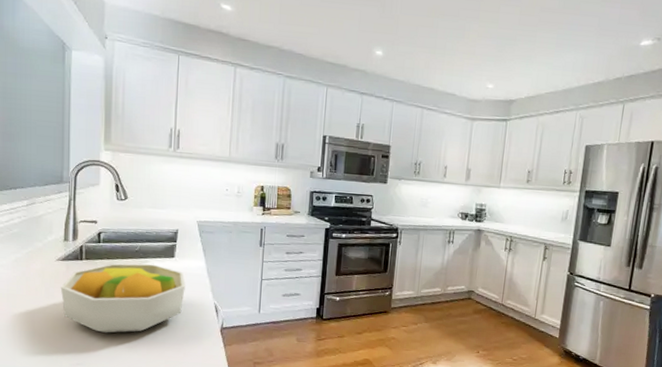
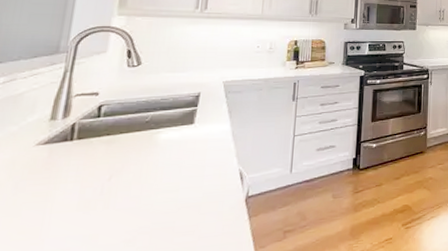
fruit bowl: present [60,263,186,333] -> none [35,134,206,229]

